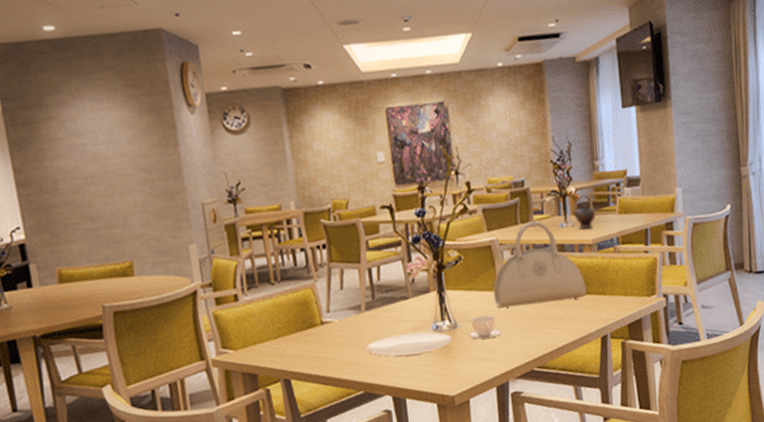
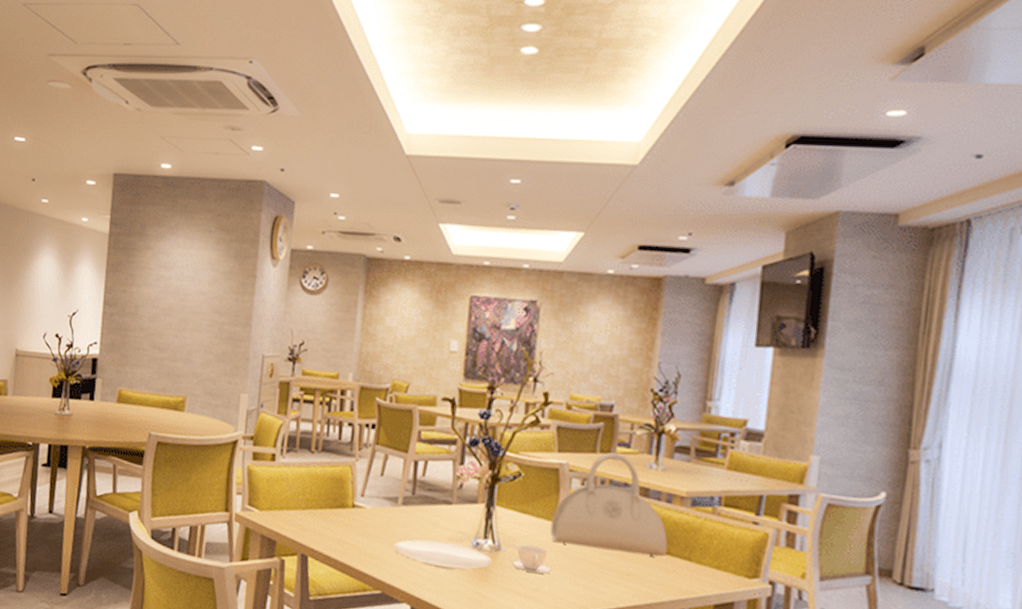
teapot: present [571,194,596,229] -> none [666,436,697,478]

